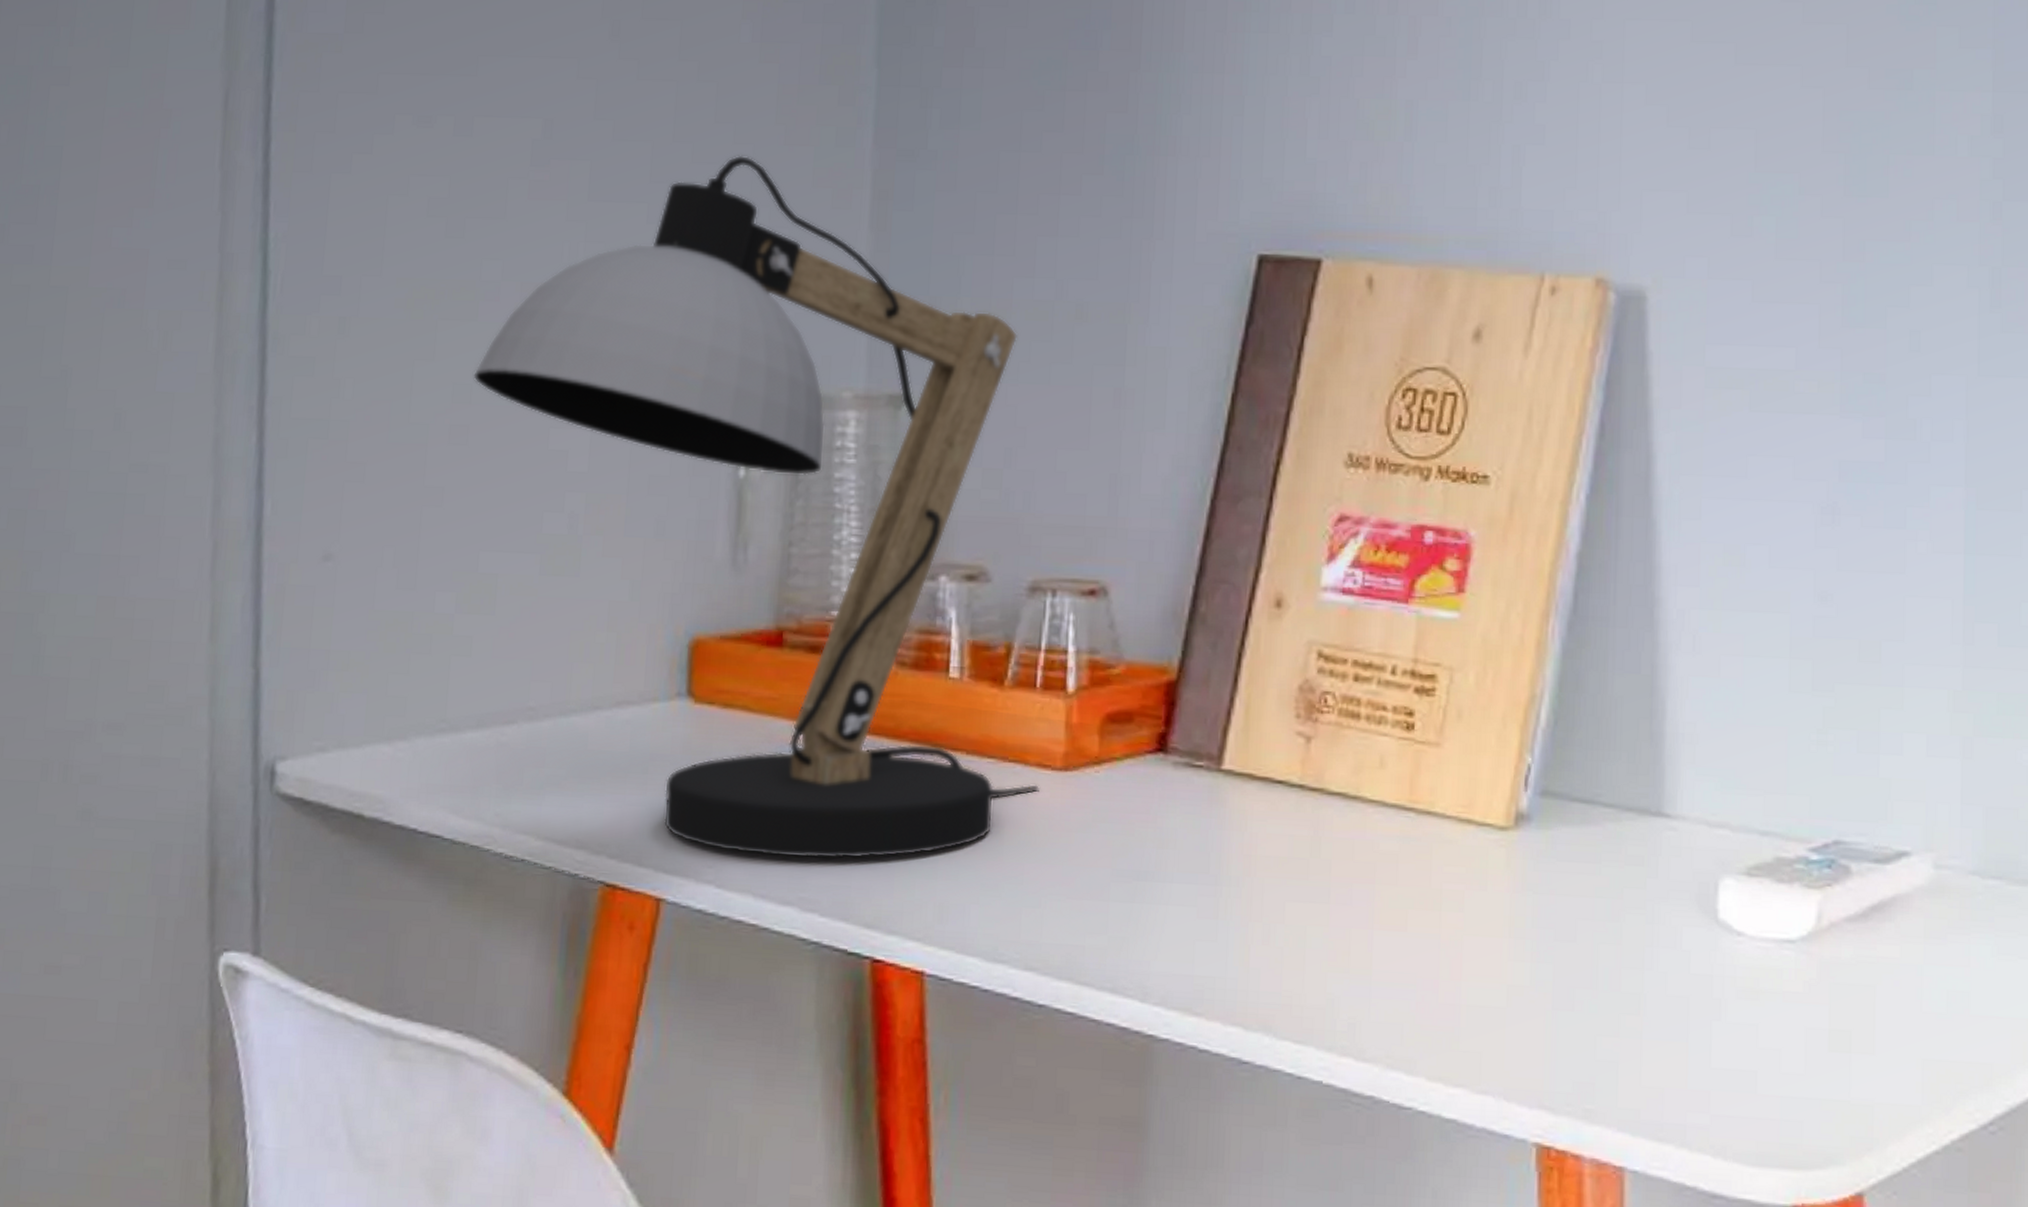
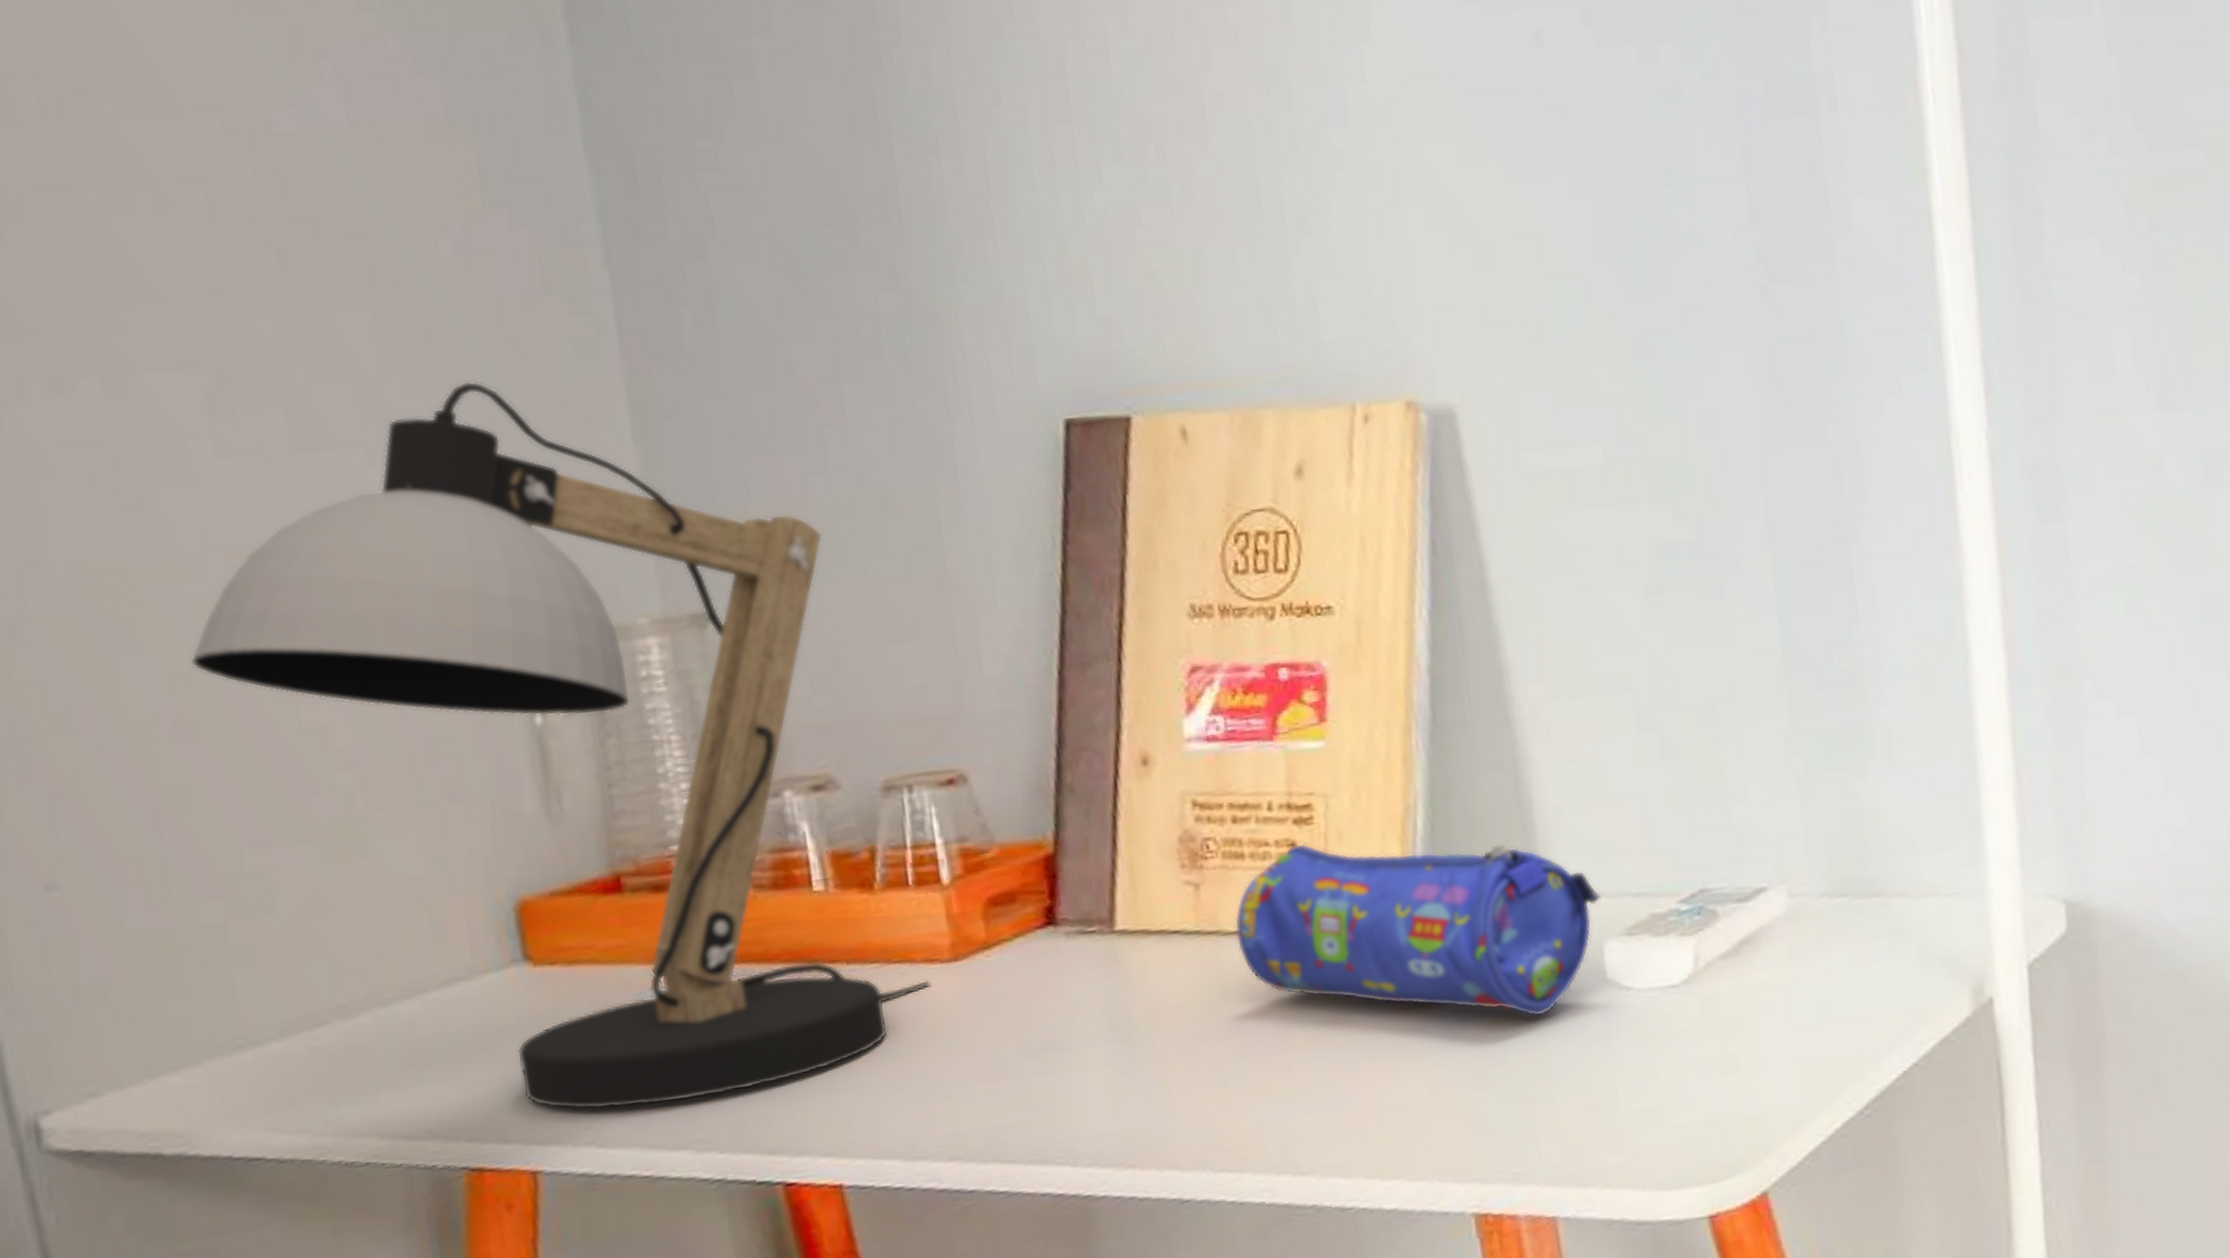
pencil case: none [1338,713,1724,944] -> present [1234,843,1601,1017]

